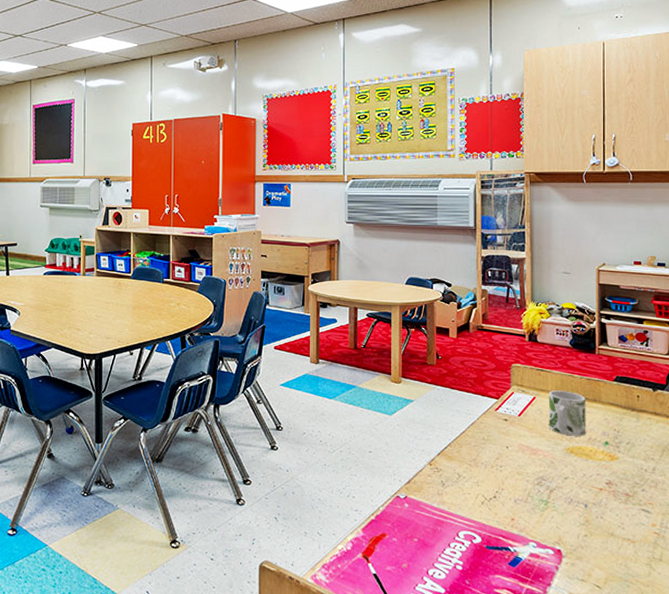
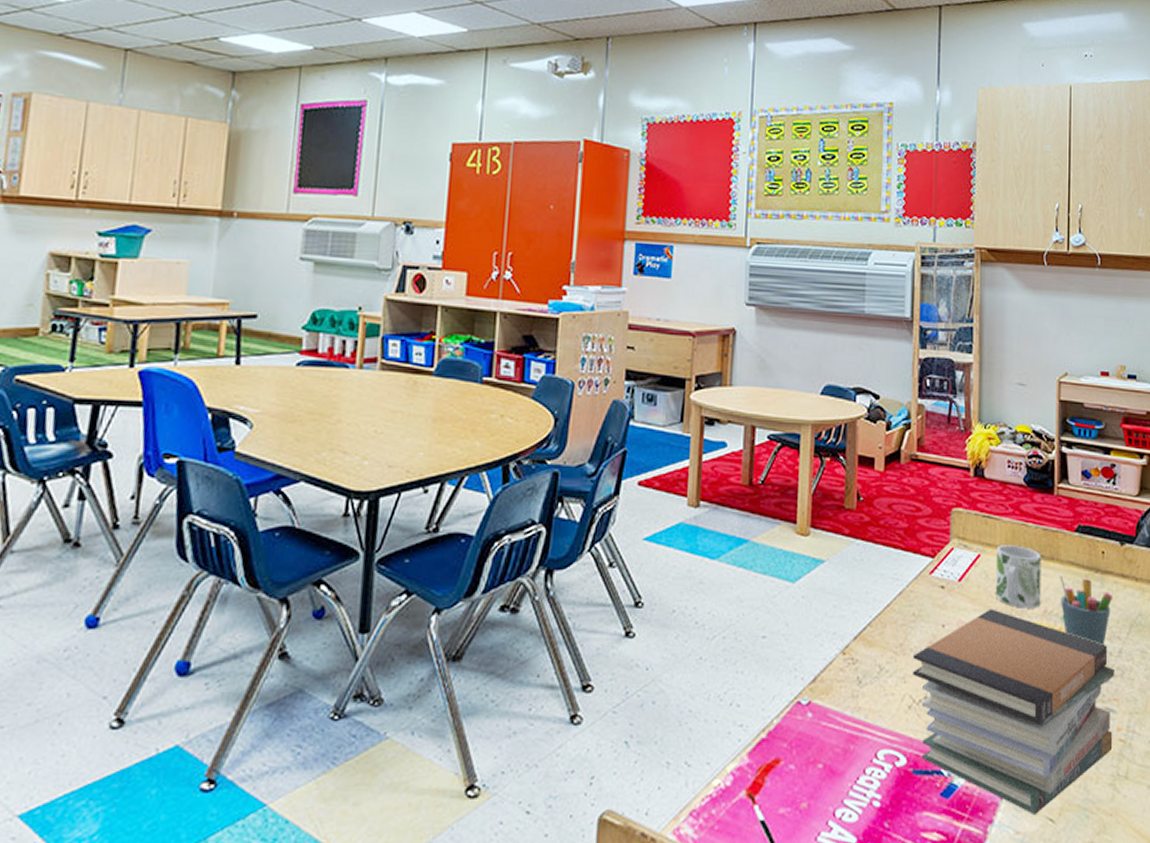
book stack: none [484,436,649,582] -> present [913,609,1114,814]
pen holder: none [600,411,647,464] -> present [1058,573,1113,645]

